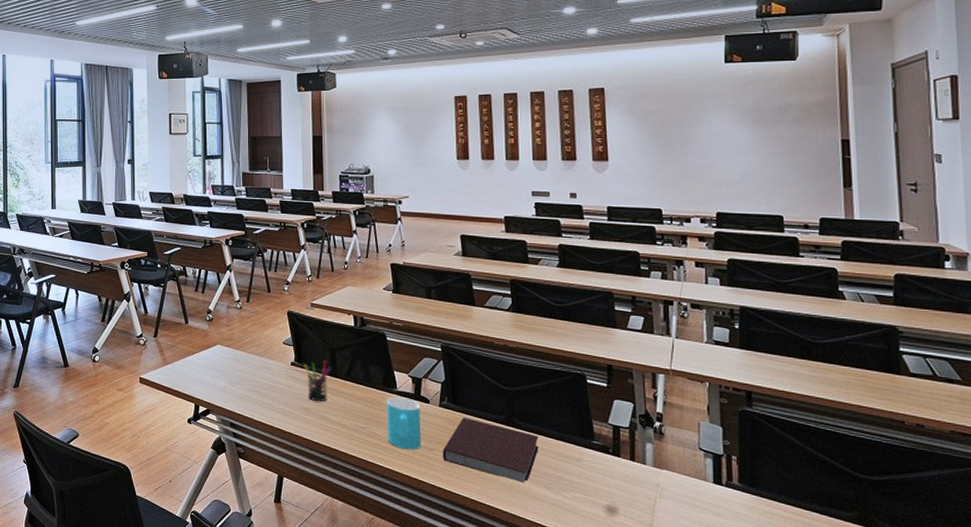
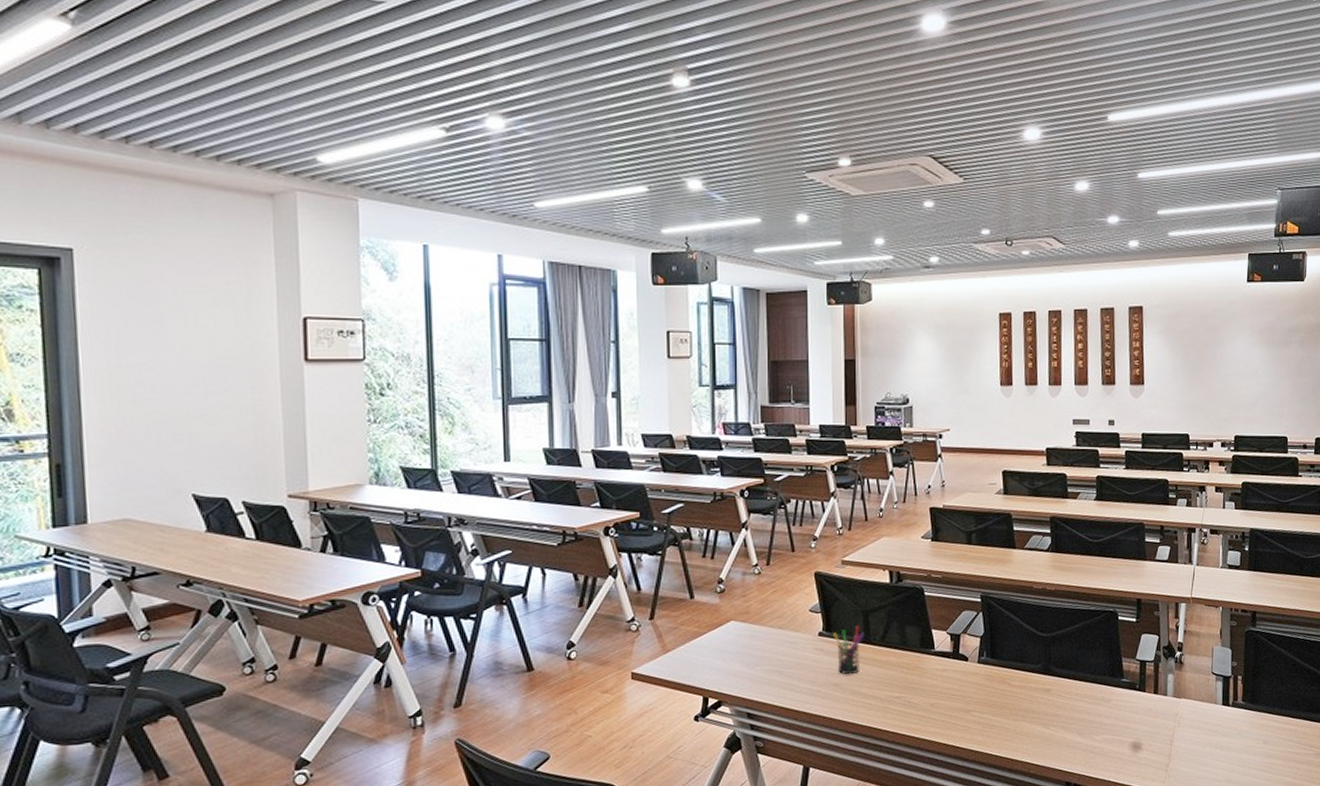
cup: present [386,397,422,450] -> none [923,657,960,716]
notebook: present [442,418,539,483] -> none [980,671,1073,733]

